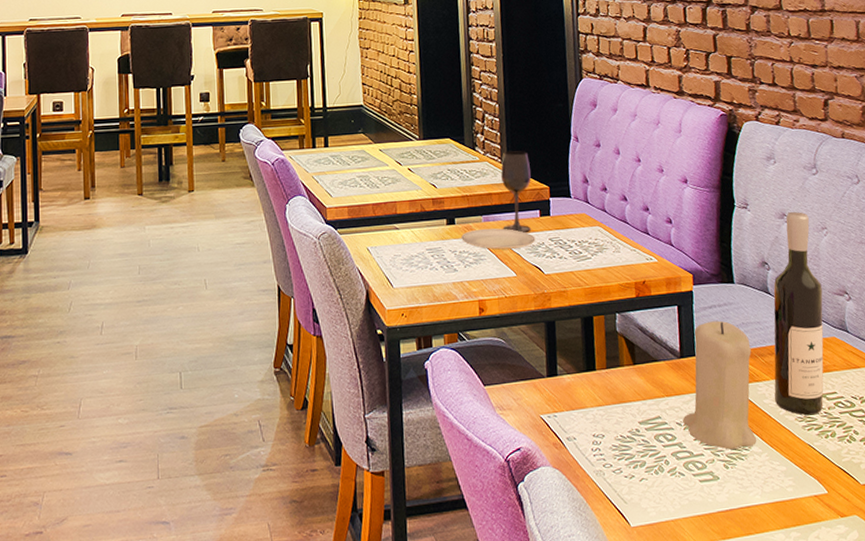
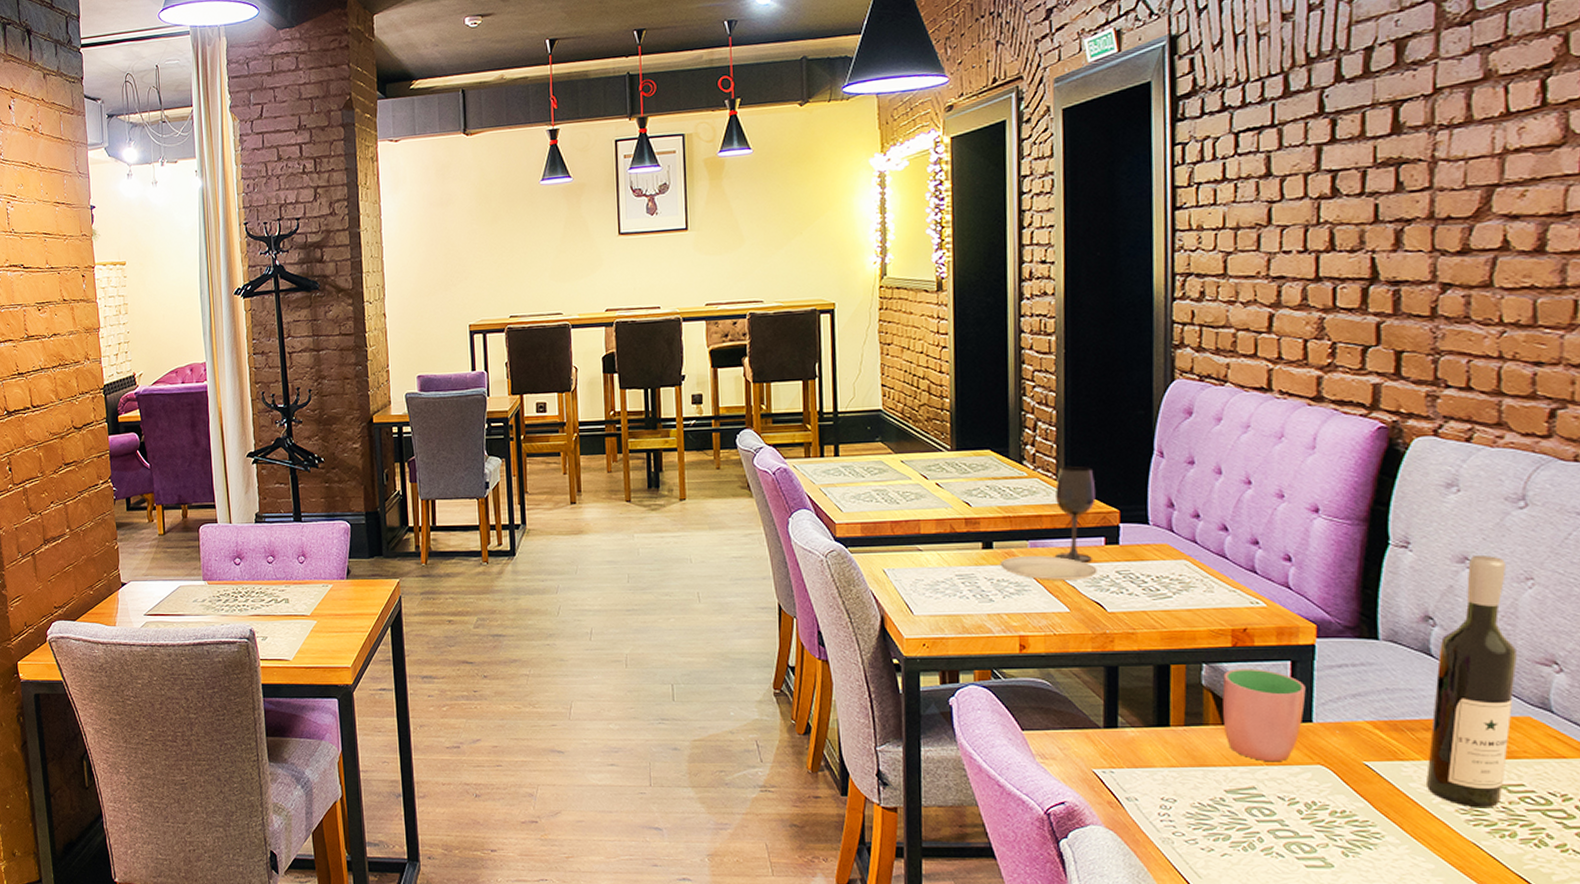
cup: none [631,314,690,393] -> present [1222,668,1306,762]
candle: present [683,320,757,450] -> none [1287,683,1396,836]

